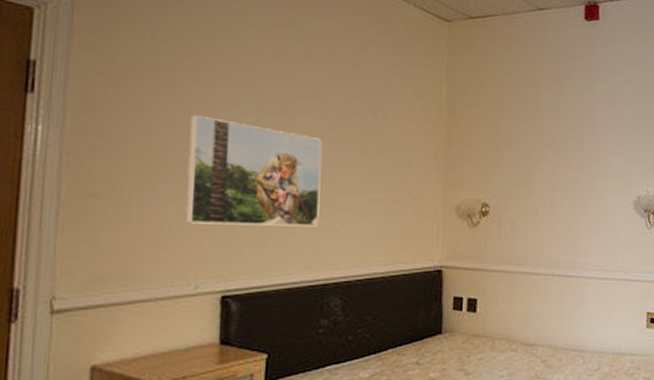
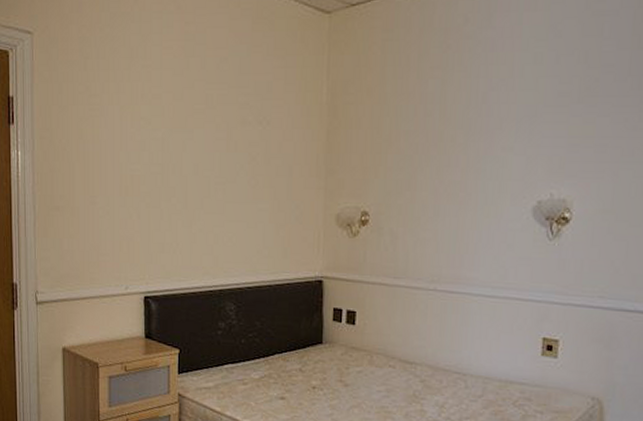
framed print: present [185,114,322,227] -> none [116,134,216,236]

